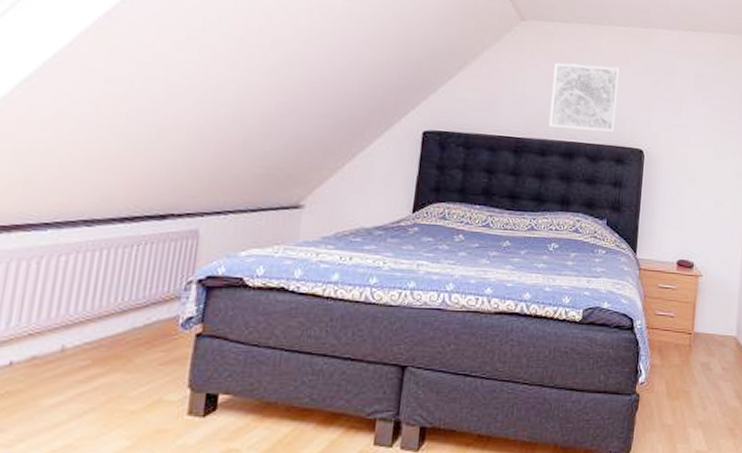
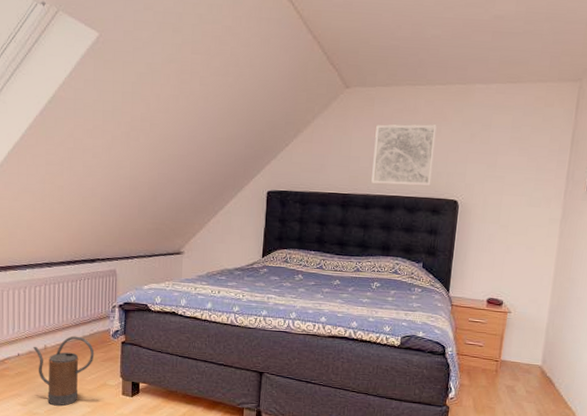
watering can: none [40,328,149,443] -> present [33,336,95,406]

